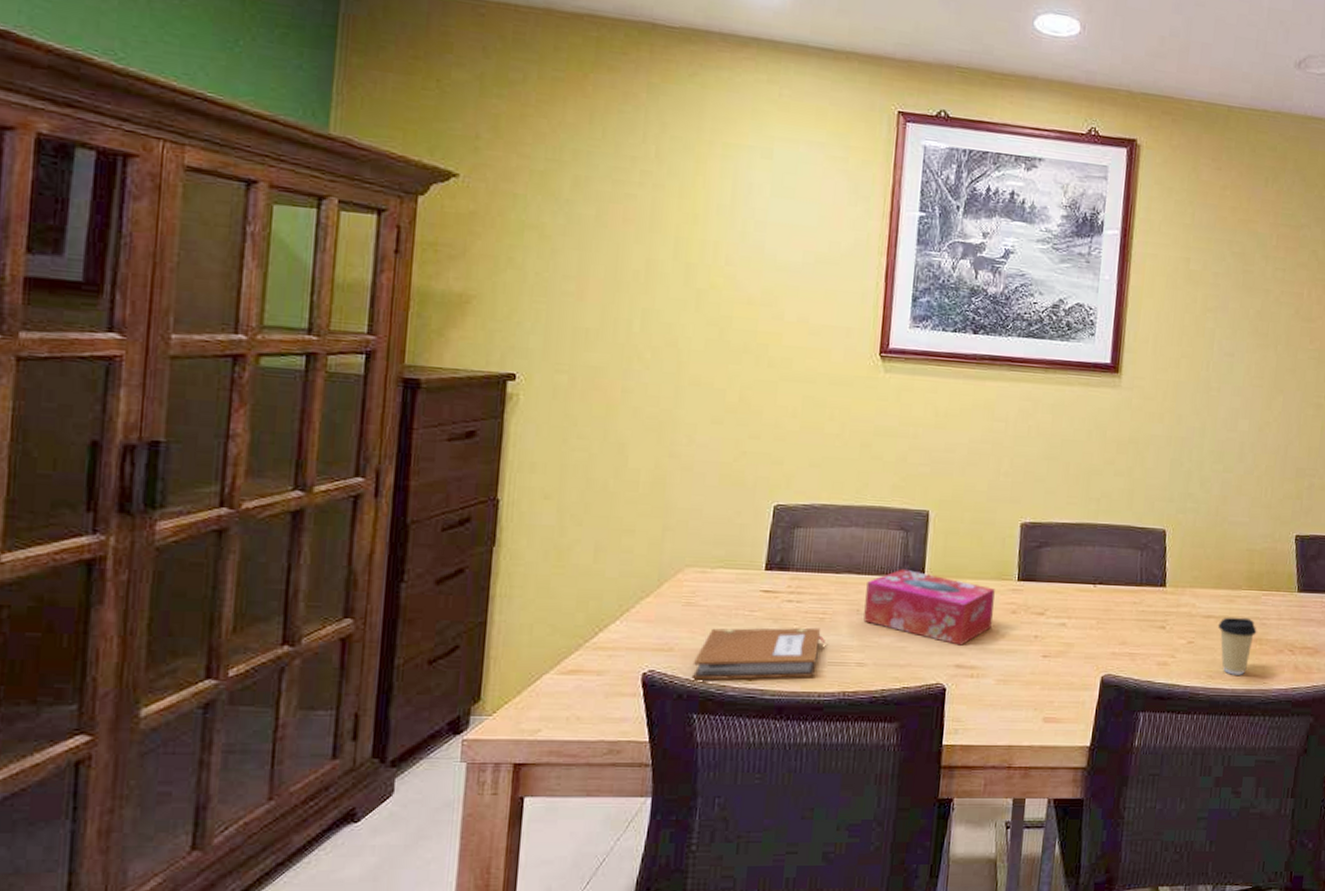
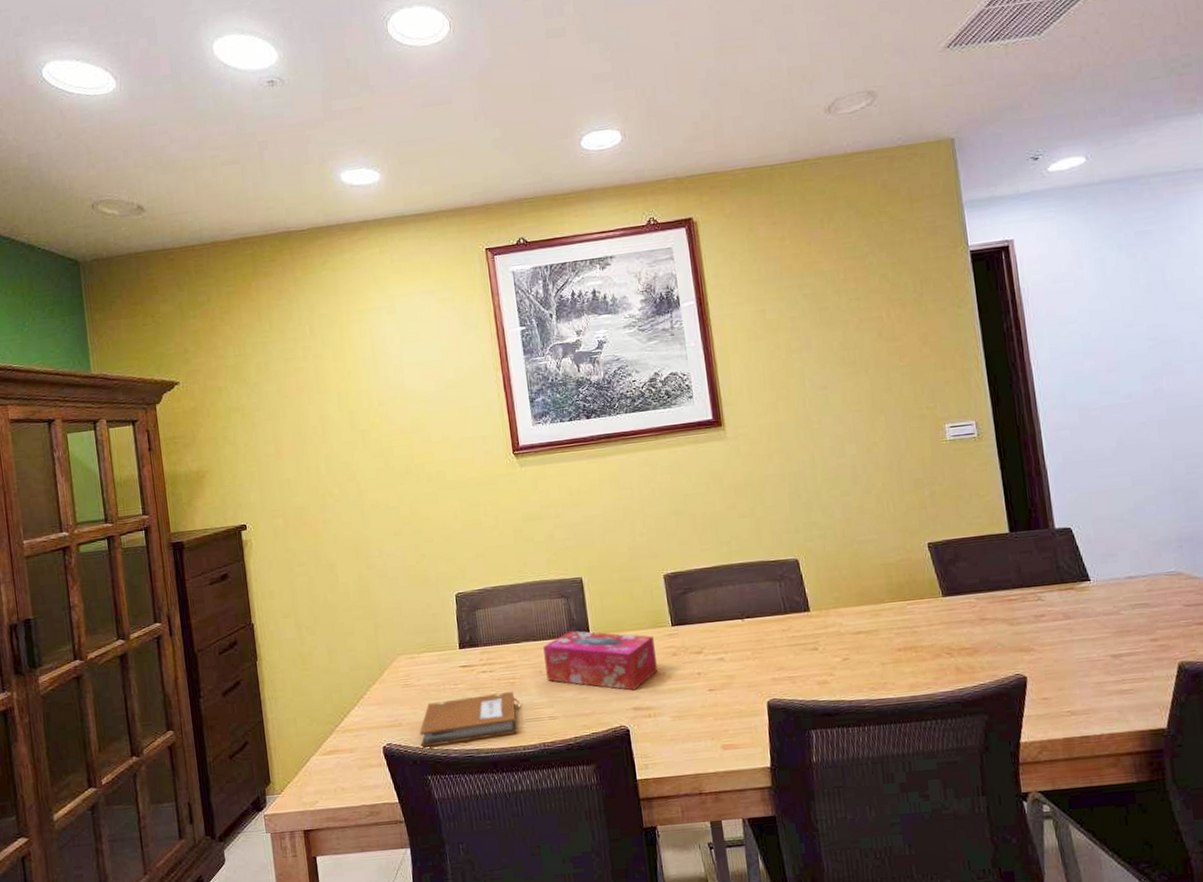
coffee cup: present [1218,617,1257,675] -> none [869,628,910,685]

